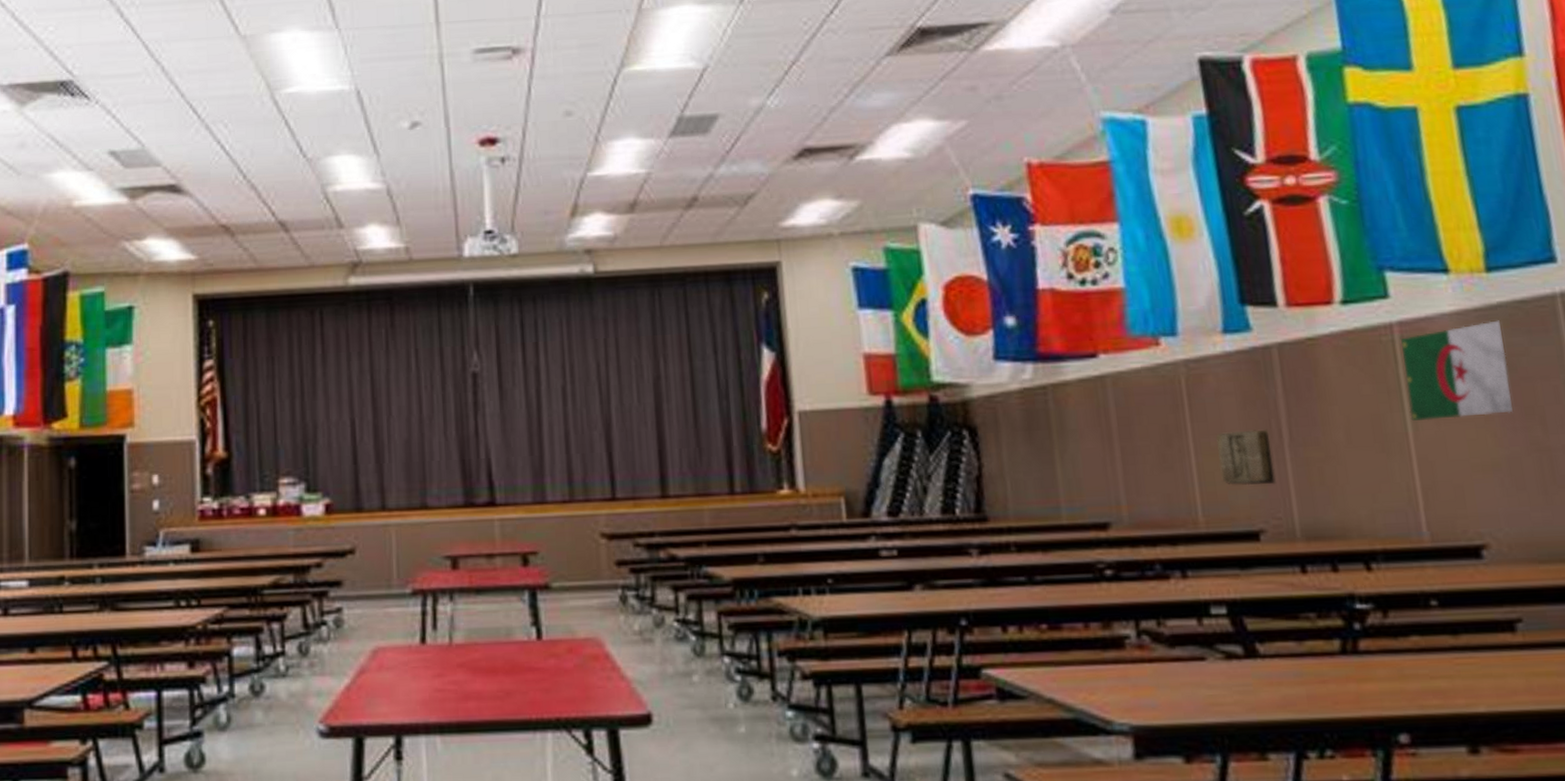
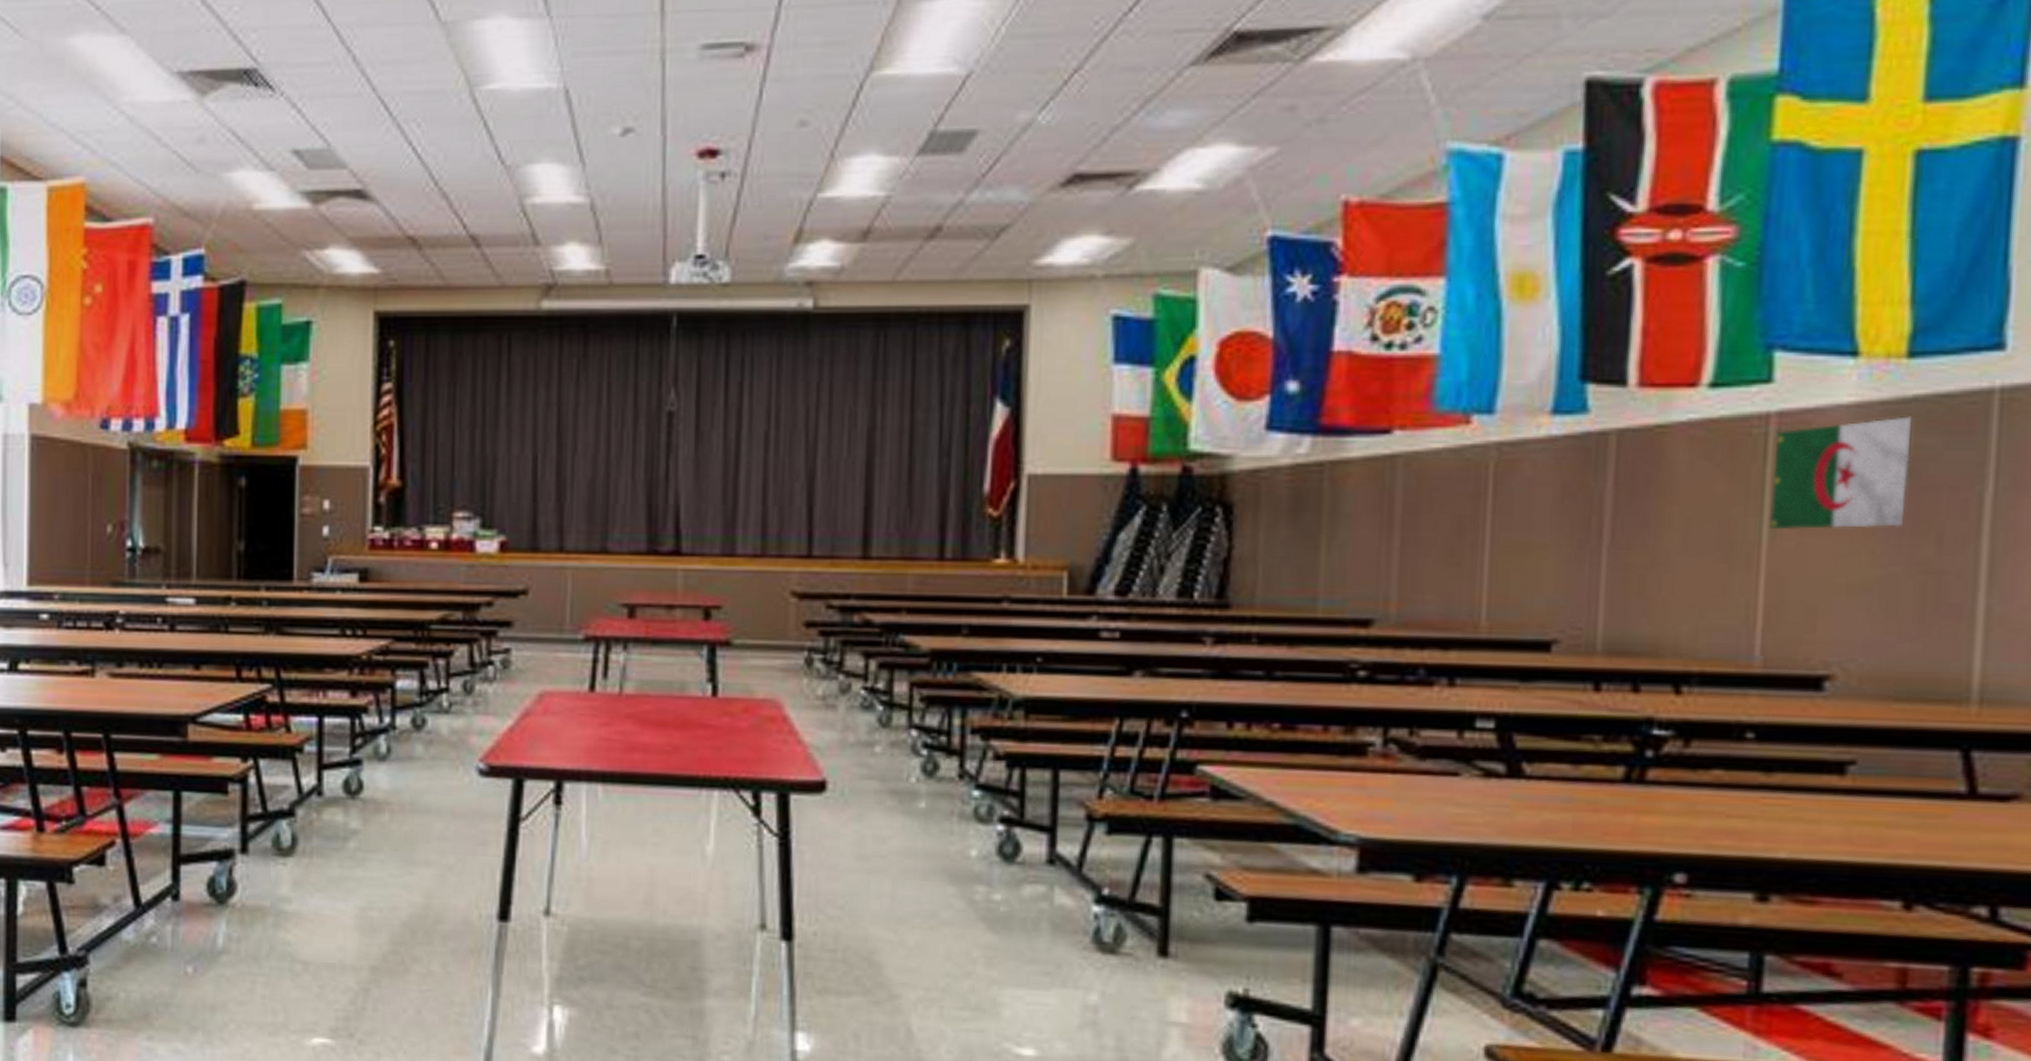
memorial plaque: present [1216,429,1276,486] -> none [1517,527,1587,591]

